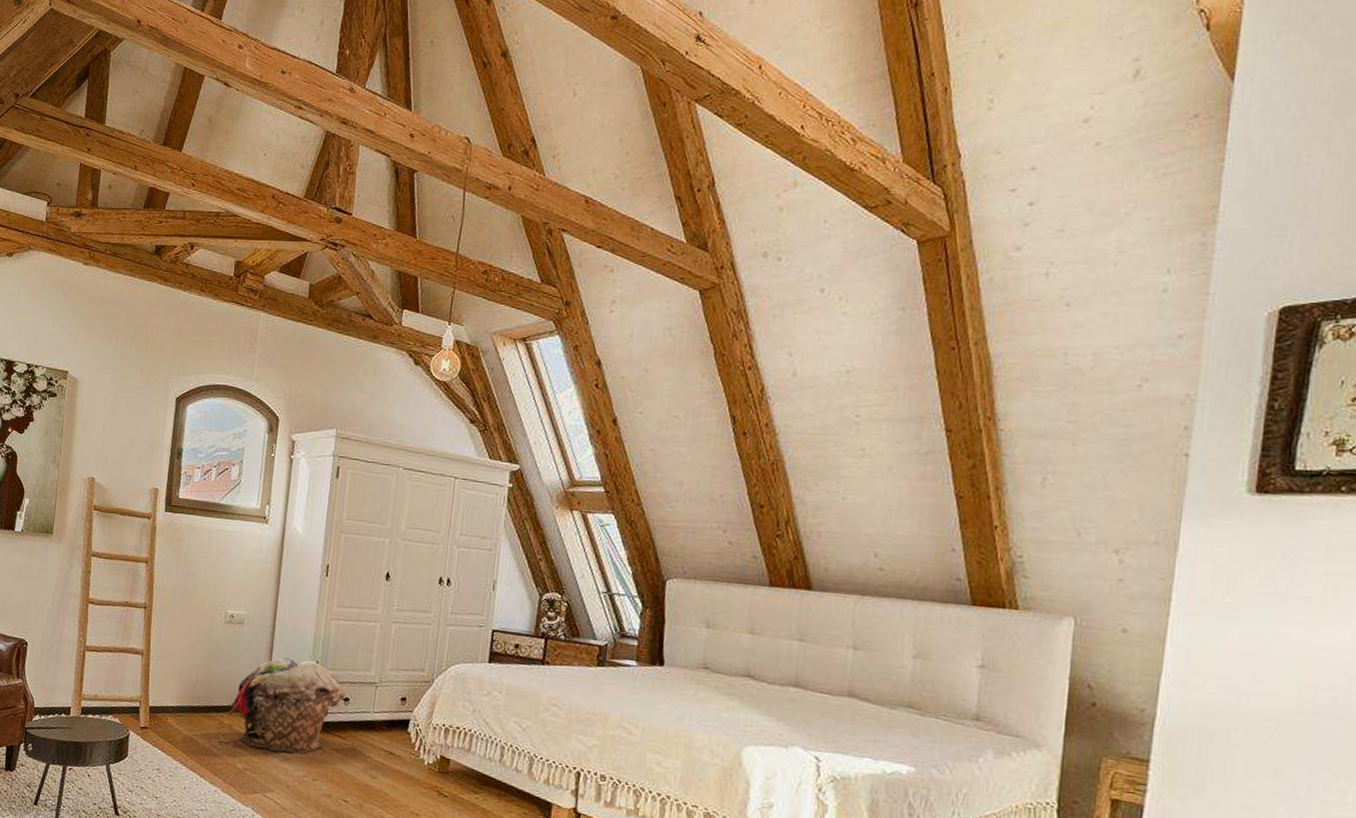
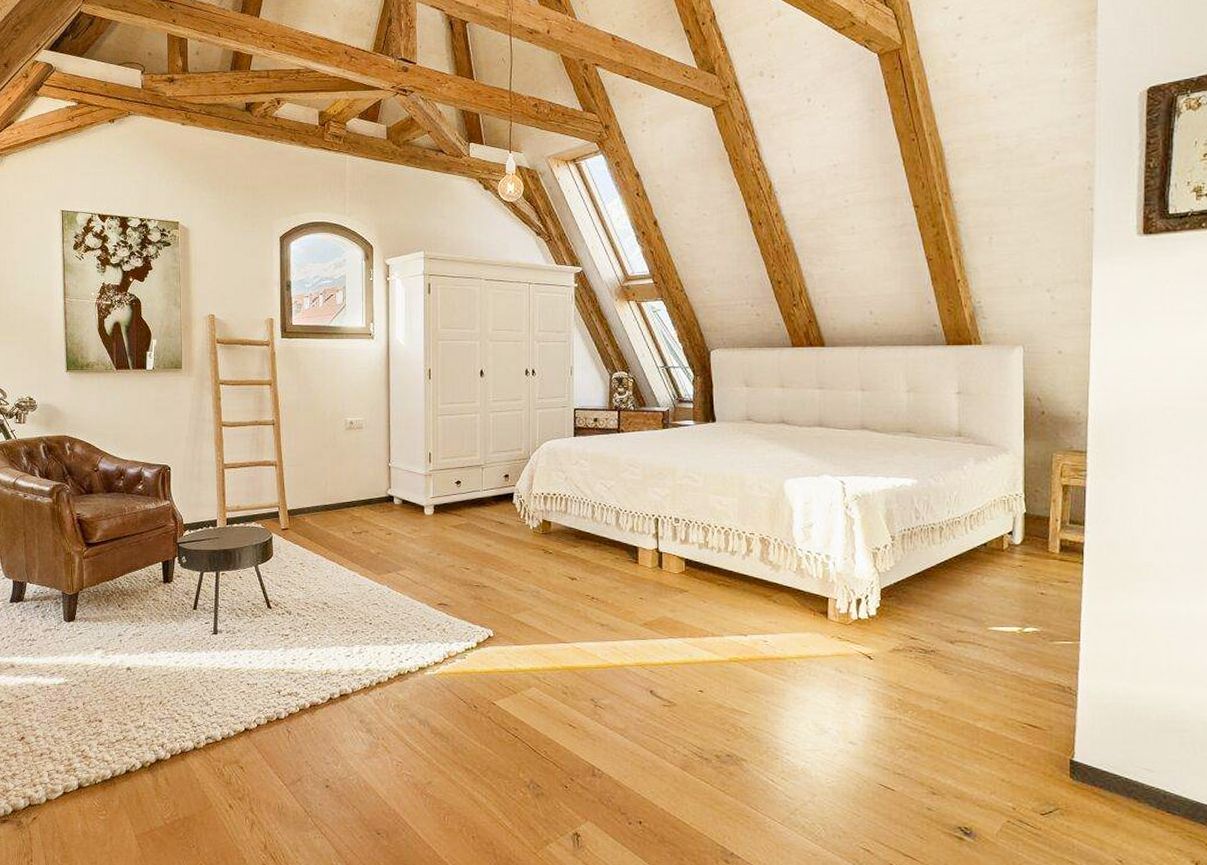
laundry basket: present [229,657,346,754] -> none [358,452,457,534]

